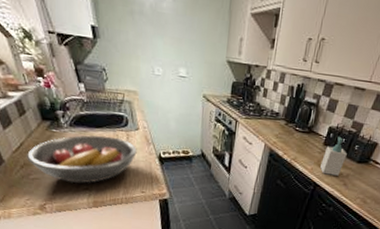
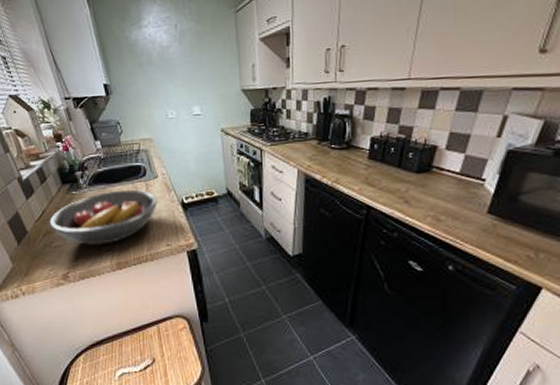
soap bottle: present [320,137,347,176] -> none [370,147,401,193]

